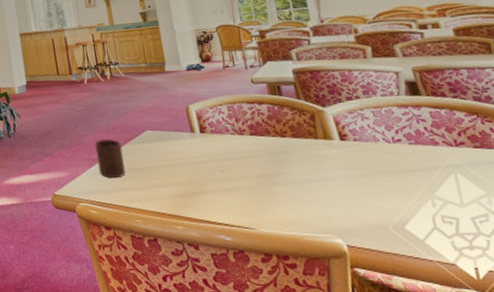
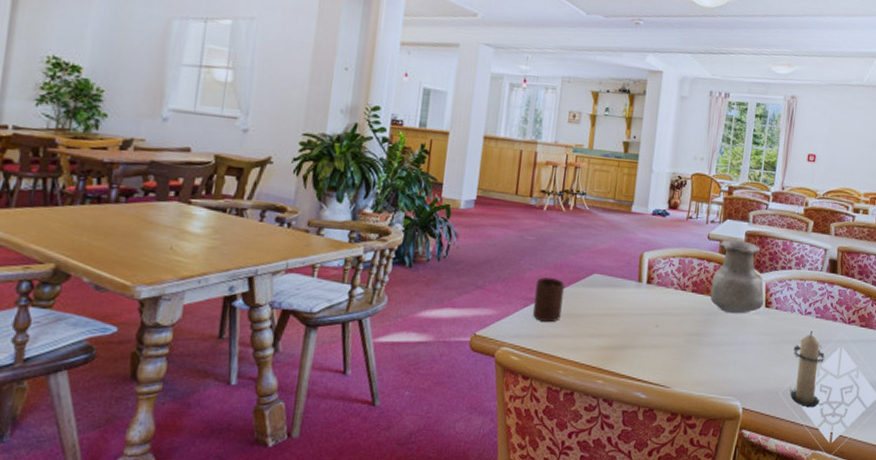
vase: none [266,79,337,151] -> present [710,239,764,314]
candle: none [390,159,447,240] -> present [789,331,826,407]

